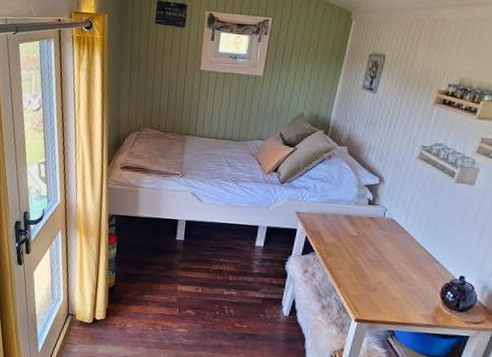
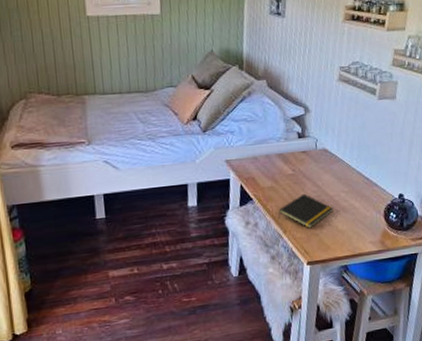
notepad: none [335,256,390,289] -> present [278,193,333,229]

